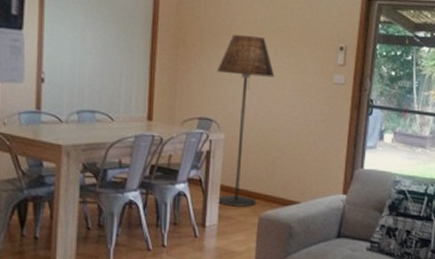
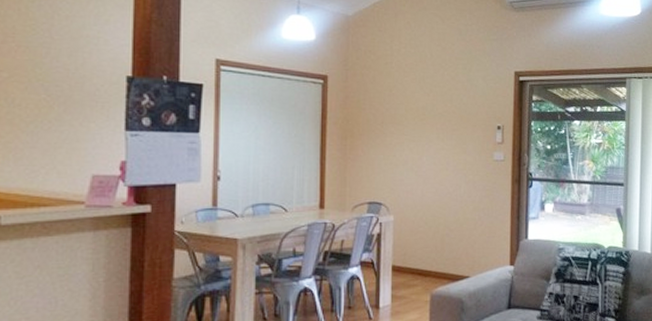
floor lamp: present [216,34,275,207] -> none [383,121,438,286]

